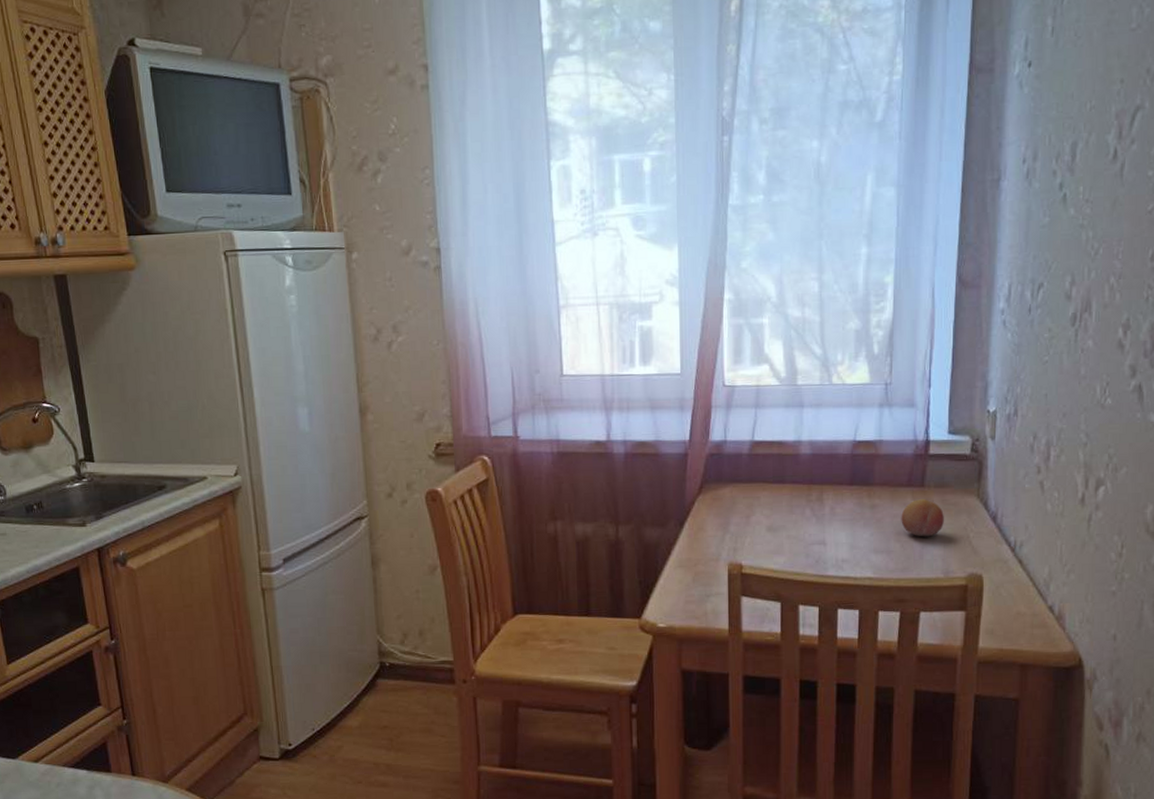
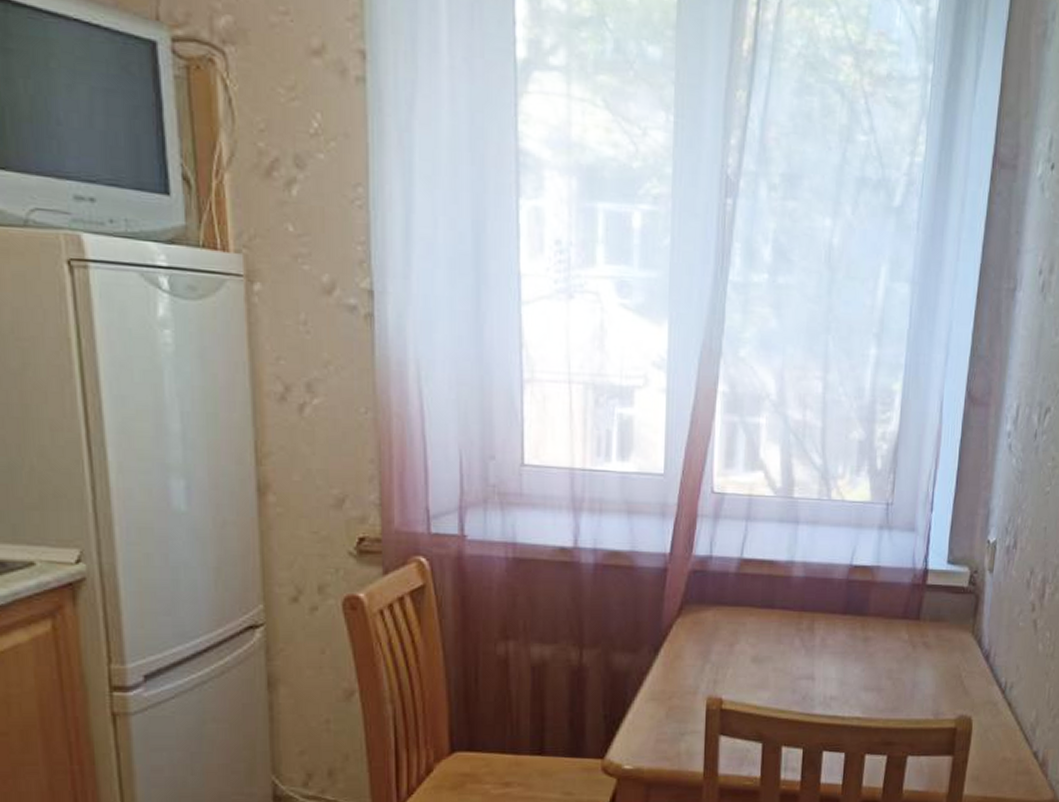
fruit: present [901,499,944,537] -> none [894,633,938,675]

